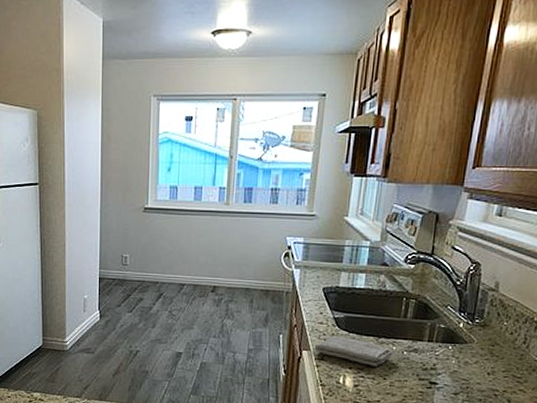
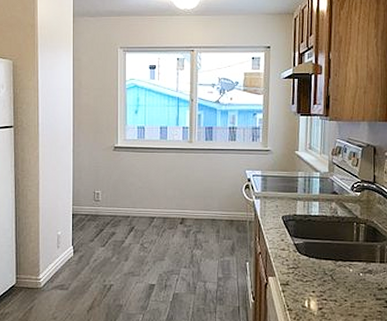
washcloth: present [314,335,393,366] -> none [279,260,350,289]

